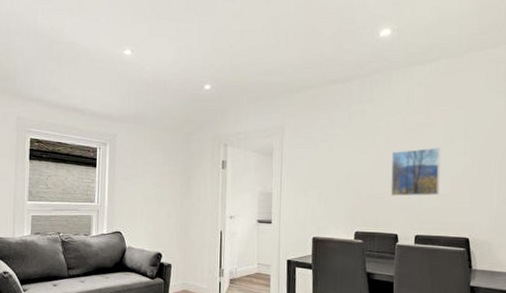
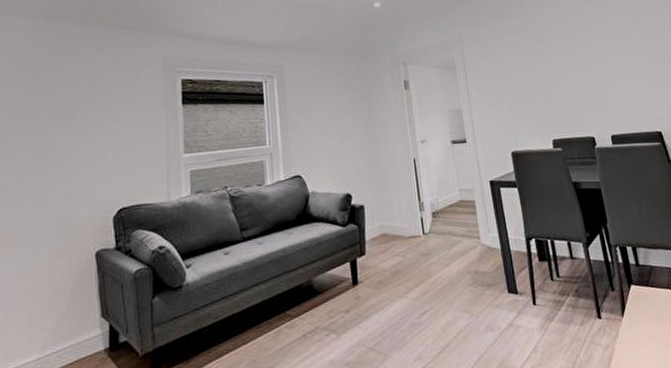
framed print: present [390,147,441,197] -> none [571,44,624,98]

